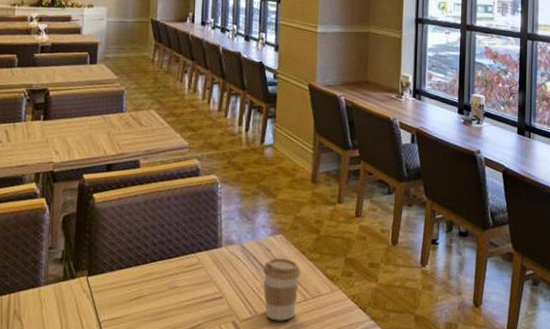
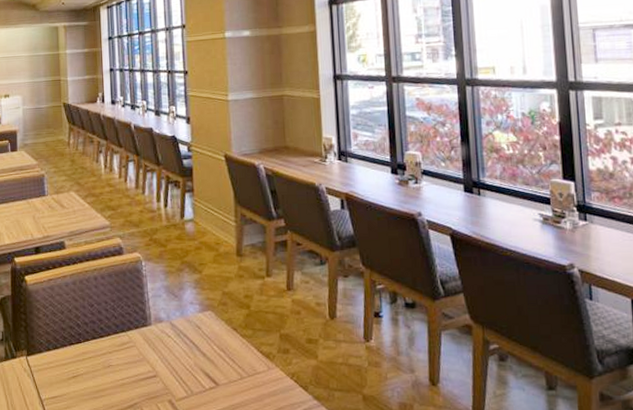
coffee cup: present [263,258,301,321] -> none [195,335,234,400]

